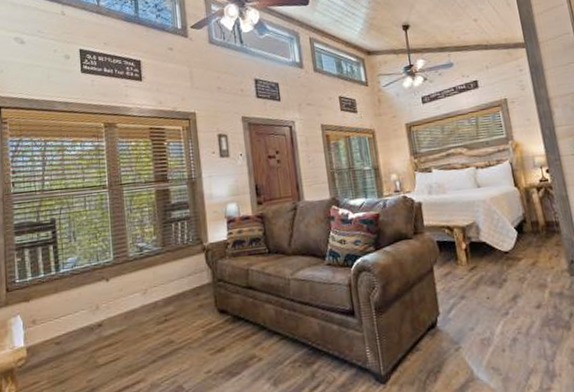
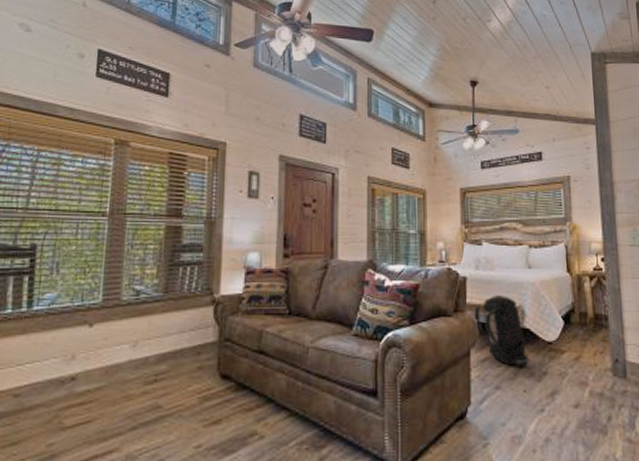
backpack: none [432,215,490,277] -> present [474,296,531,367]

